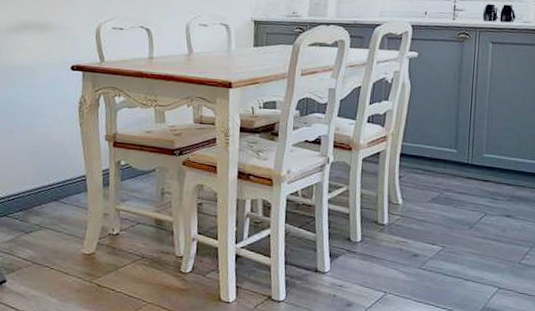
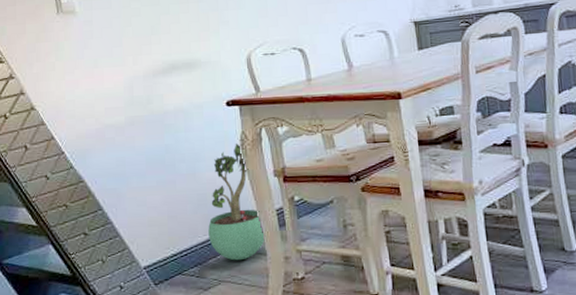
potted plant: none [36,106,90,211] -> present [208,143,266,261]

